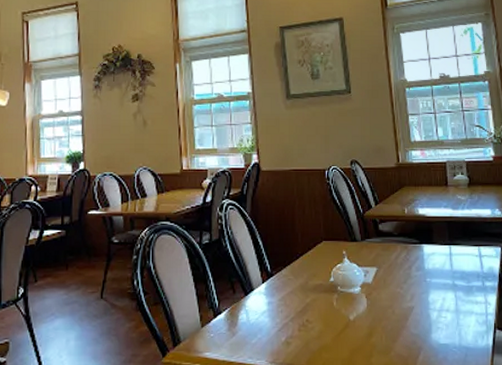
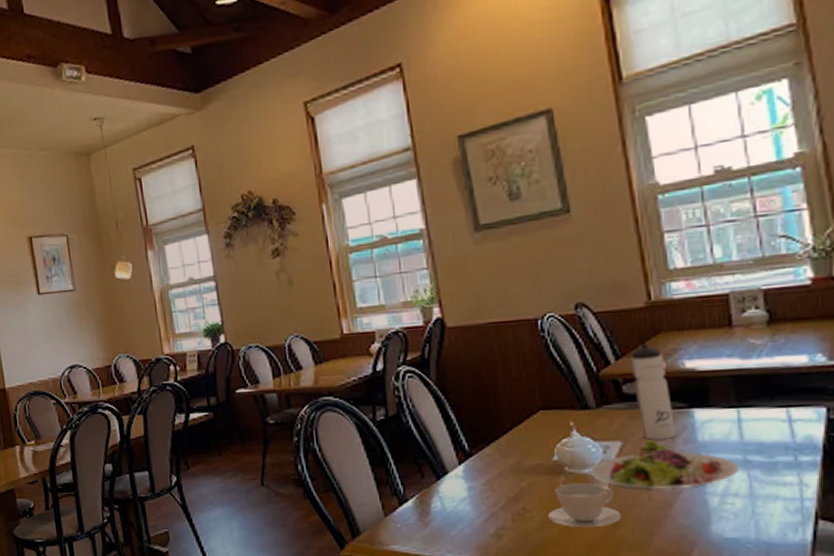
teacup: none [324,300,375,337] -> present [547,483,622,528]
salad plate: none [354,267,449,306] -> present [589,440,738,490]
water bottle: none [384,194,412,267] -> present [629,343,677,440]

